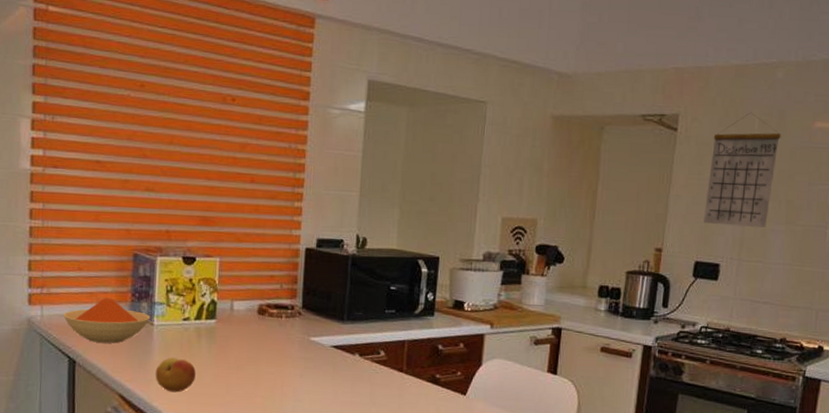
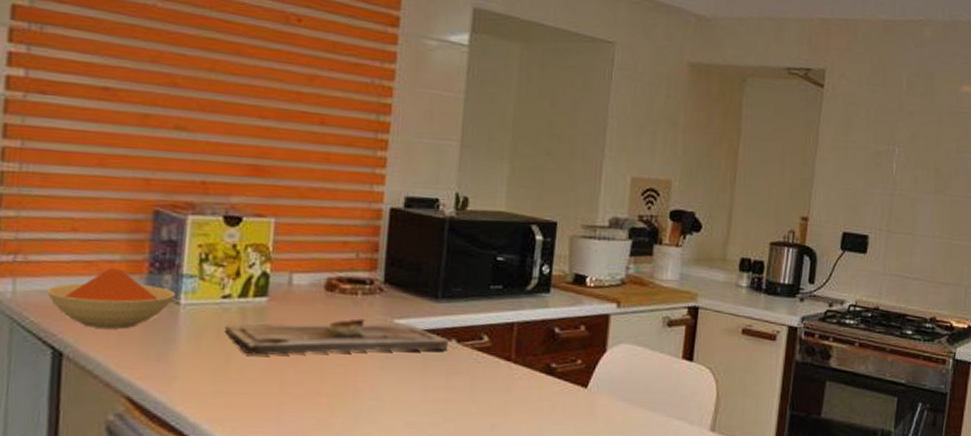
fruit: present [155,357,196,393] -> none [179,347,238,393]
cutting board: none [185,336,353,365] -> present [224,318,448,356]
calendar: present [704,112,781,227] -> none [852,71,929,196]

